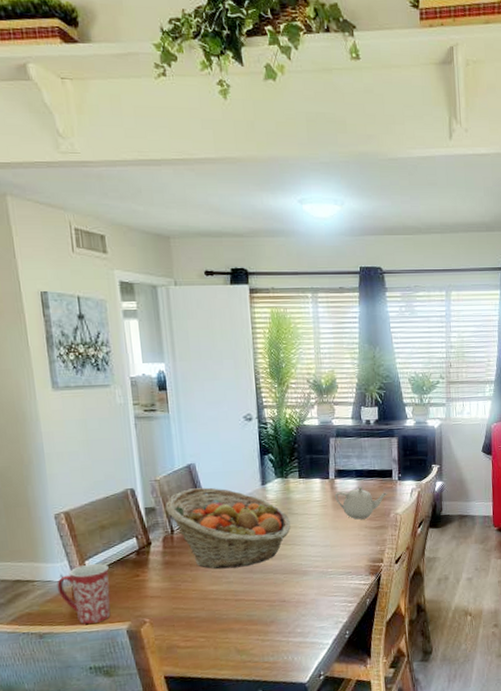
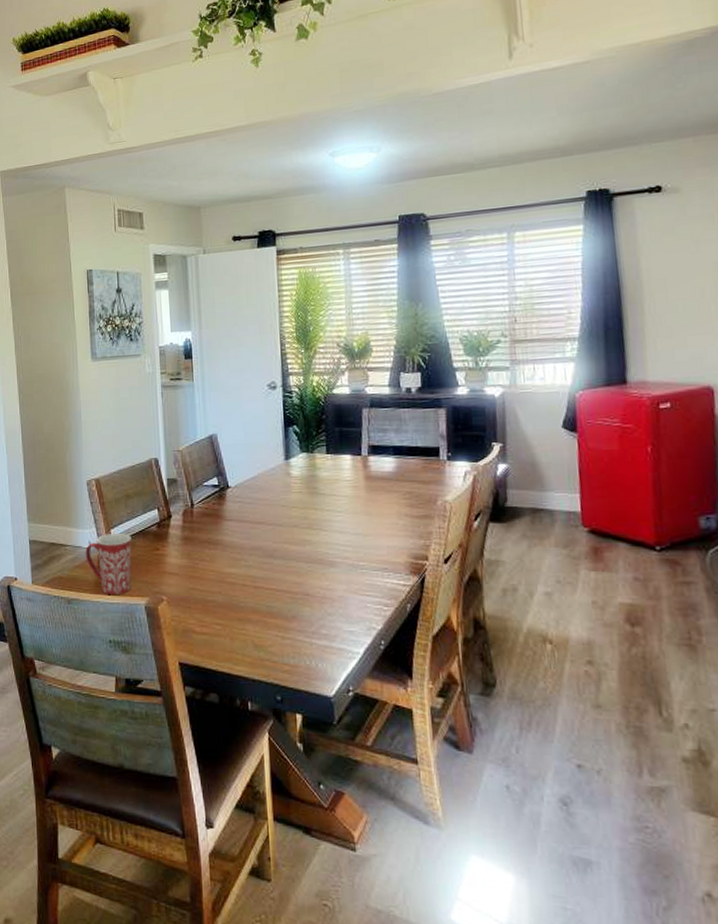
fruit basket: present [165,487,291,569] -> none [186,460,316,550]
teapot: present [334,486,388,520] -> none [368,465,434,505]

